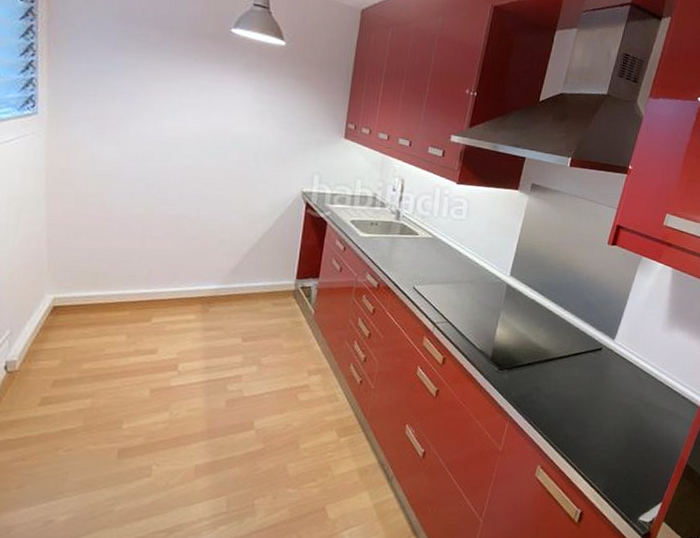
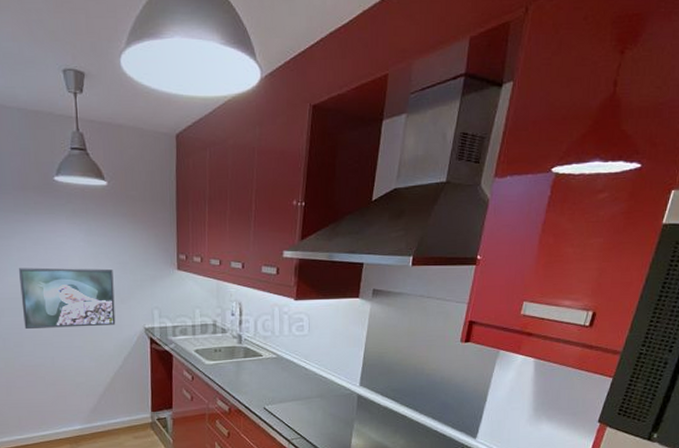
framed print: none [173,113,278,185] -> present [18,267,116,329]

